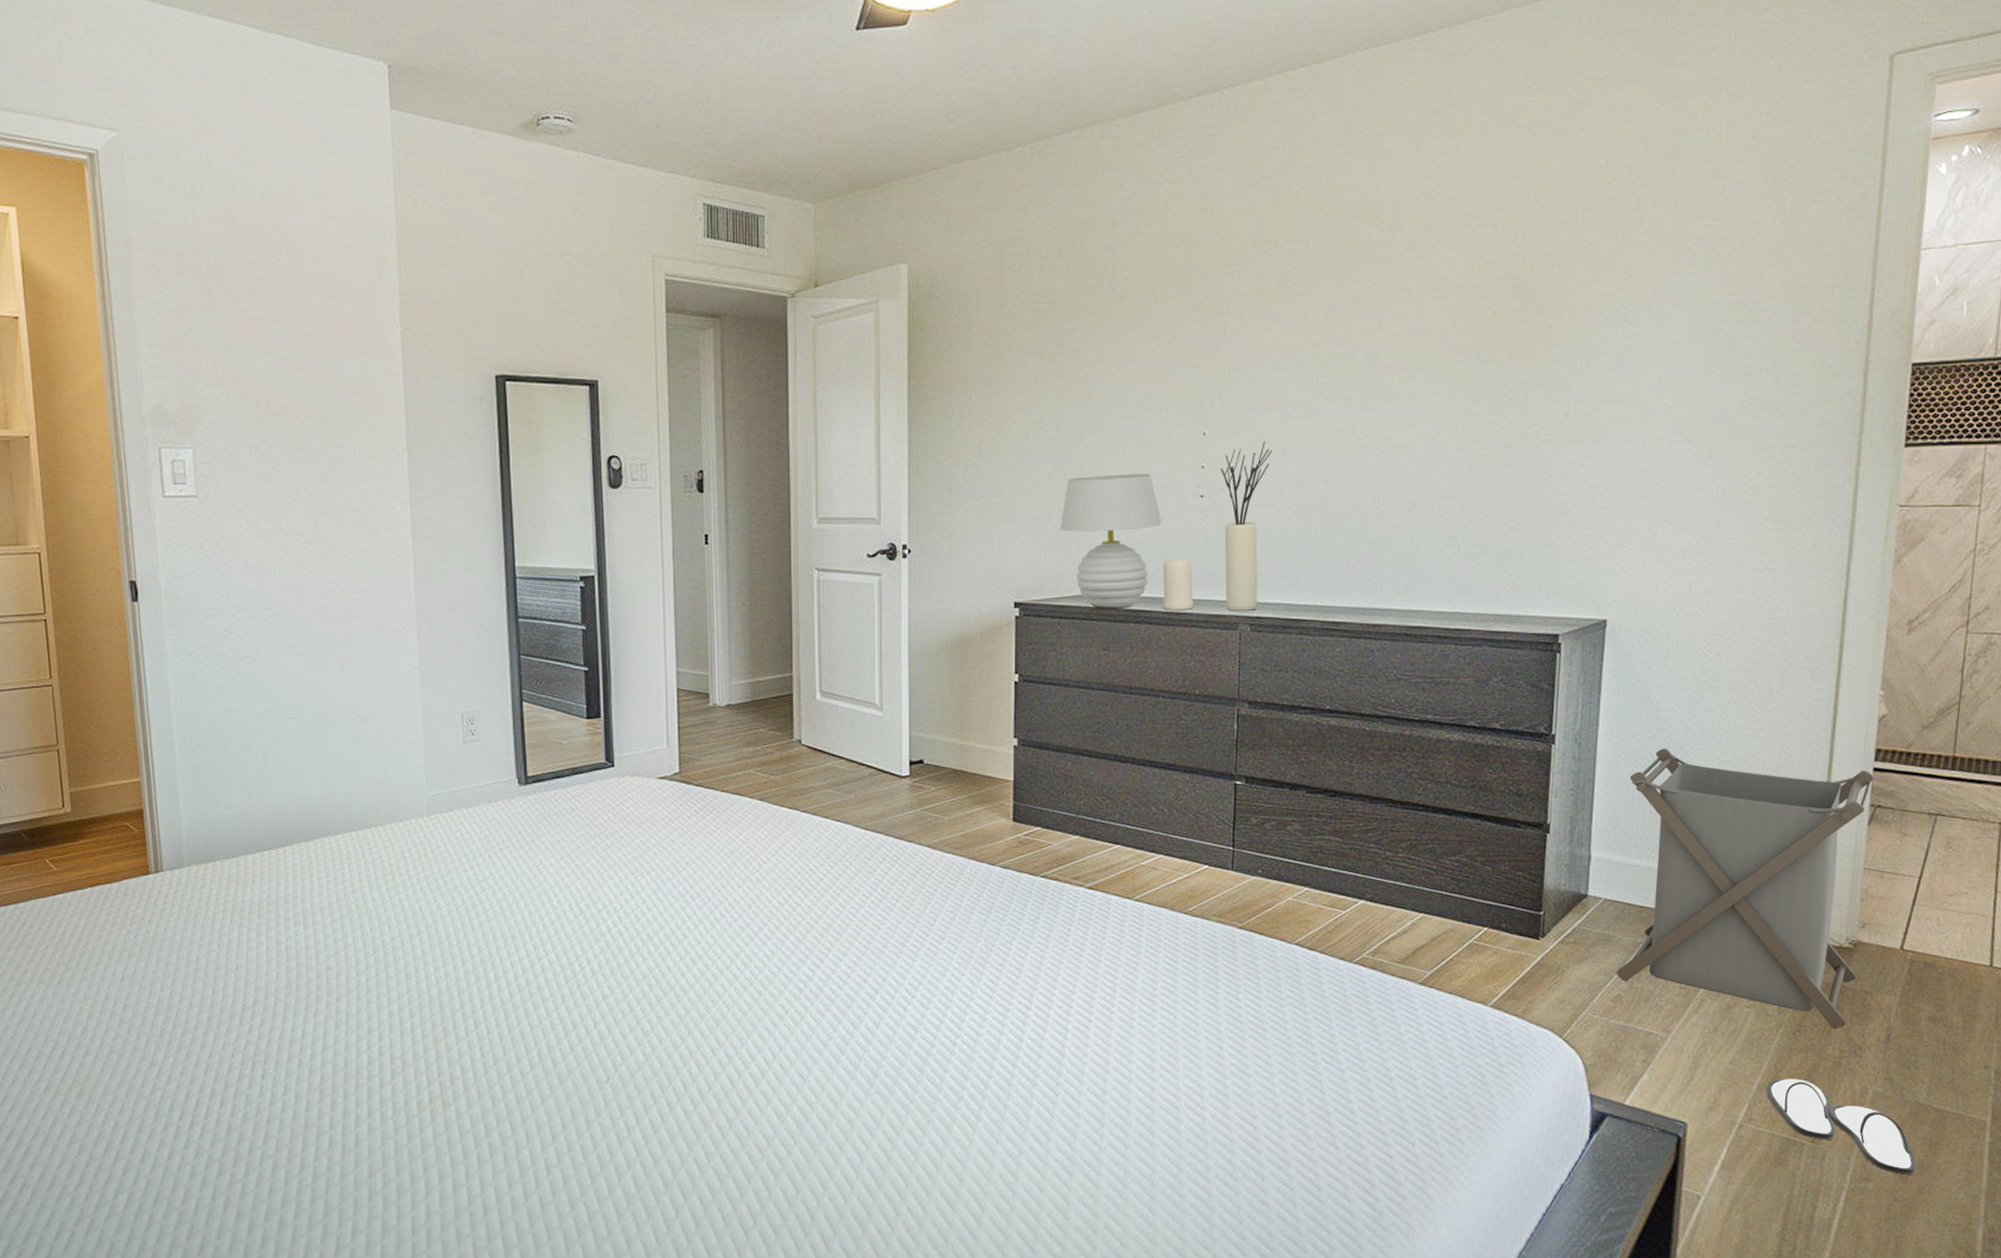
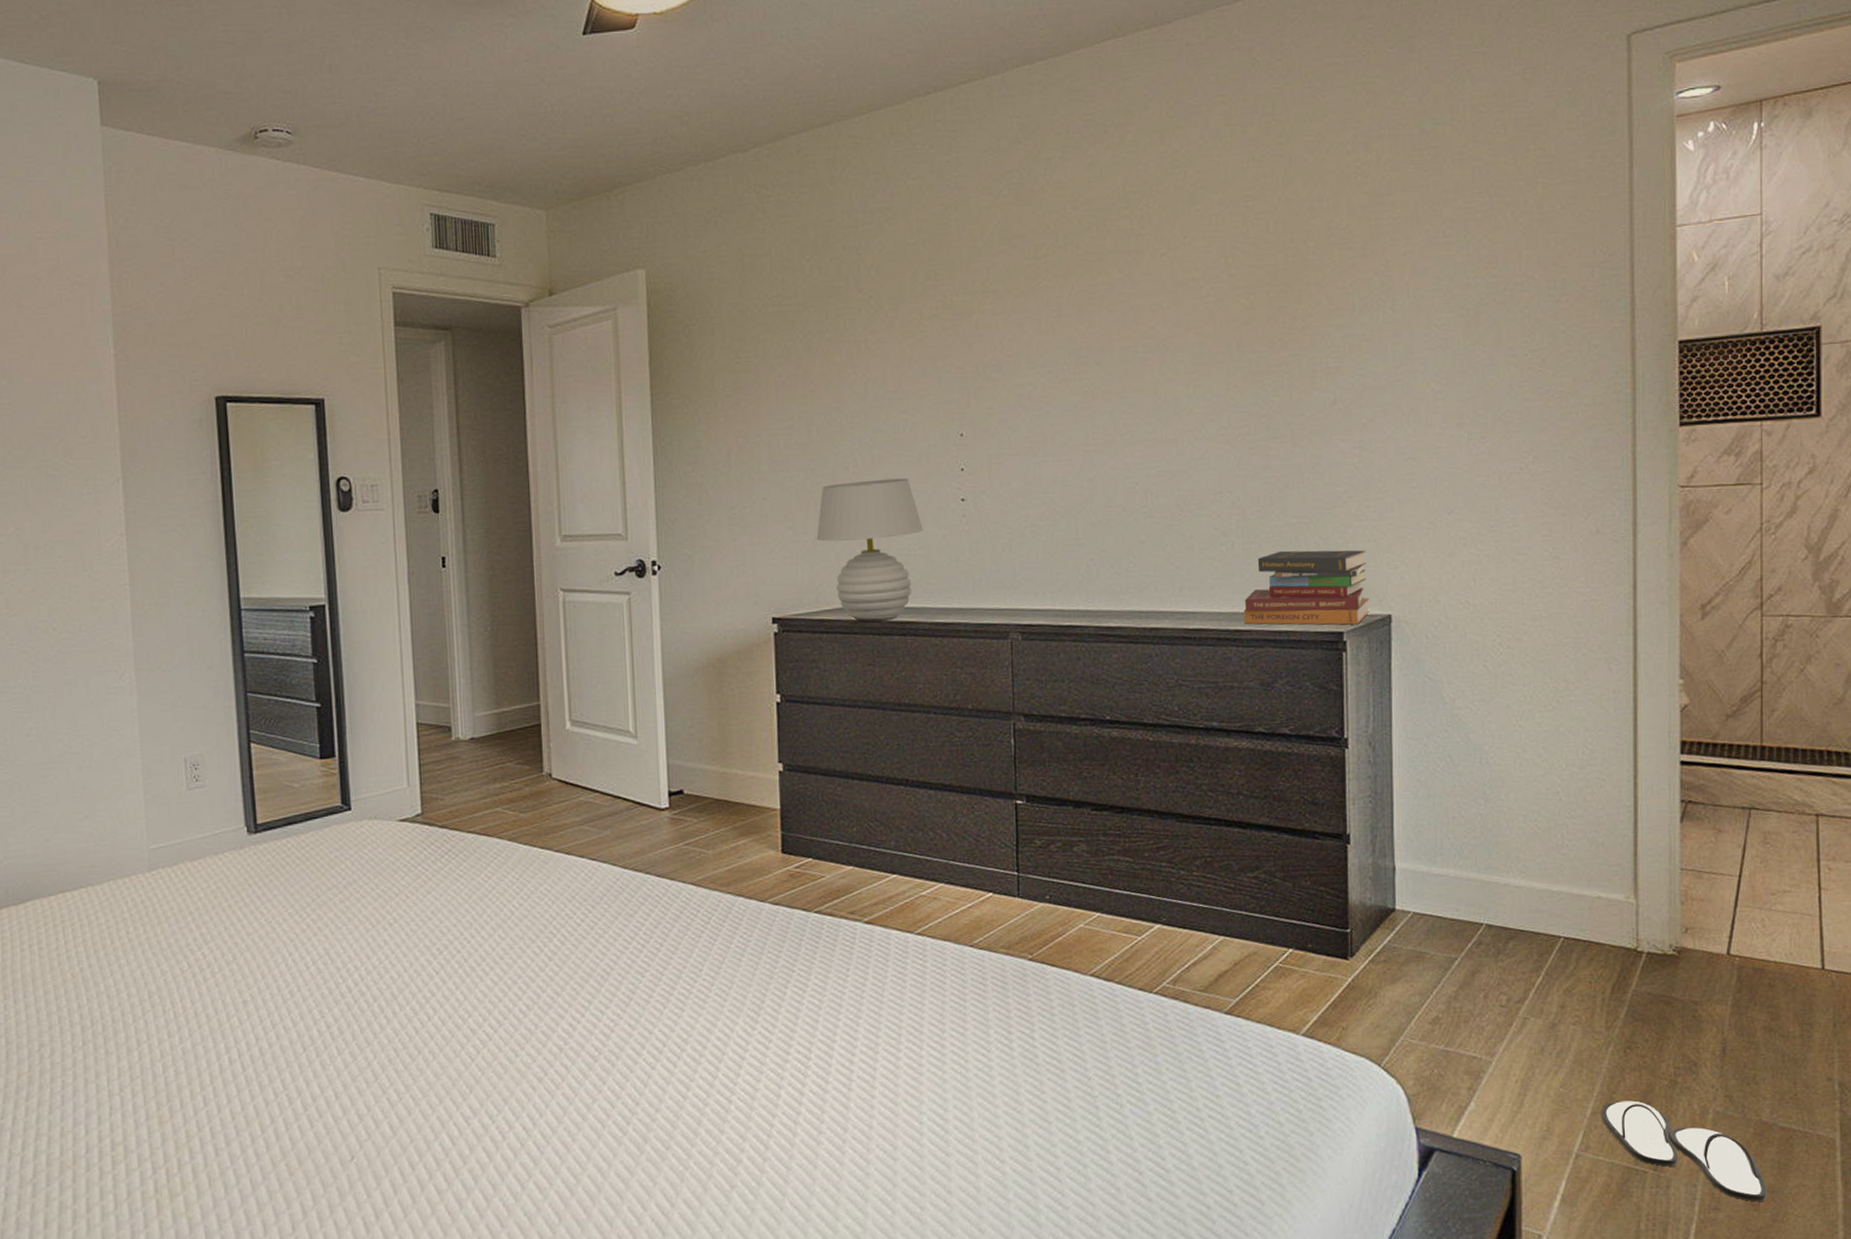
candle: present [1162,559,1194,611] -> none [926,566,962,622]
vase: present [1221,441,1273,611] -> none [981,440,1034,619]
books: none [1464,555,1587,628] -> present [1243,550,1370,625]
laundry basket: present [1617,748,1875,1028] -> none [1429,748,1684,1044]

